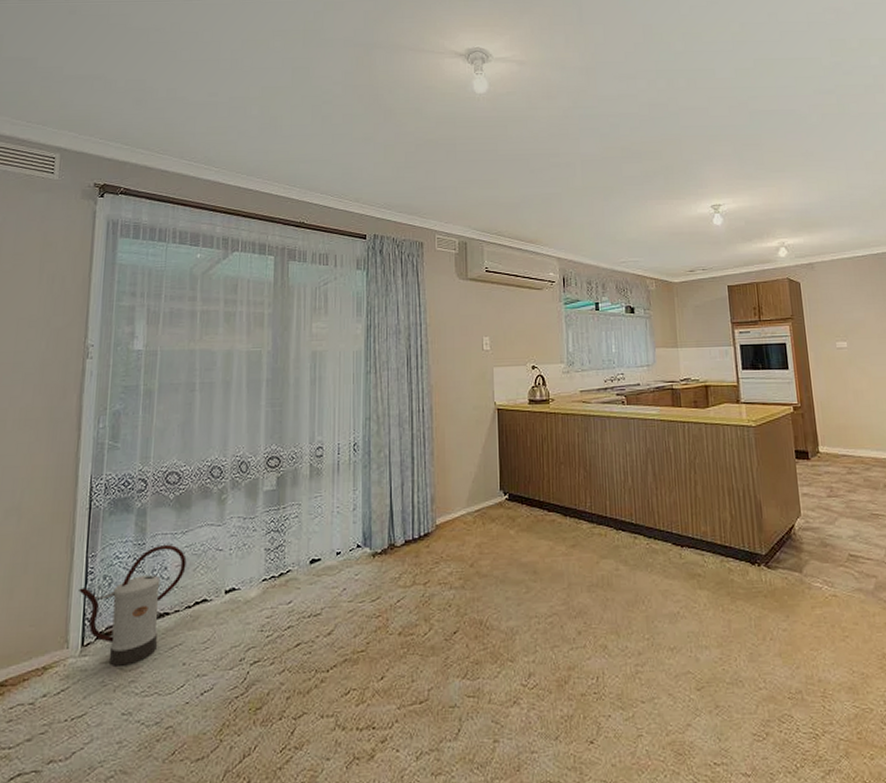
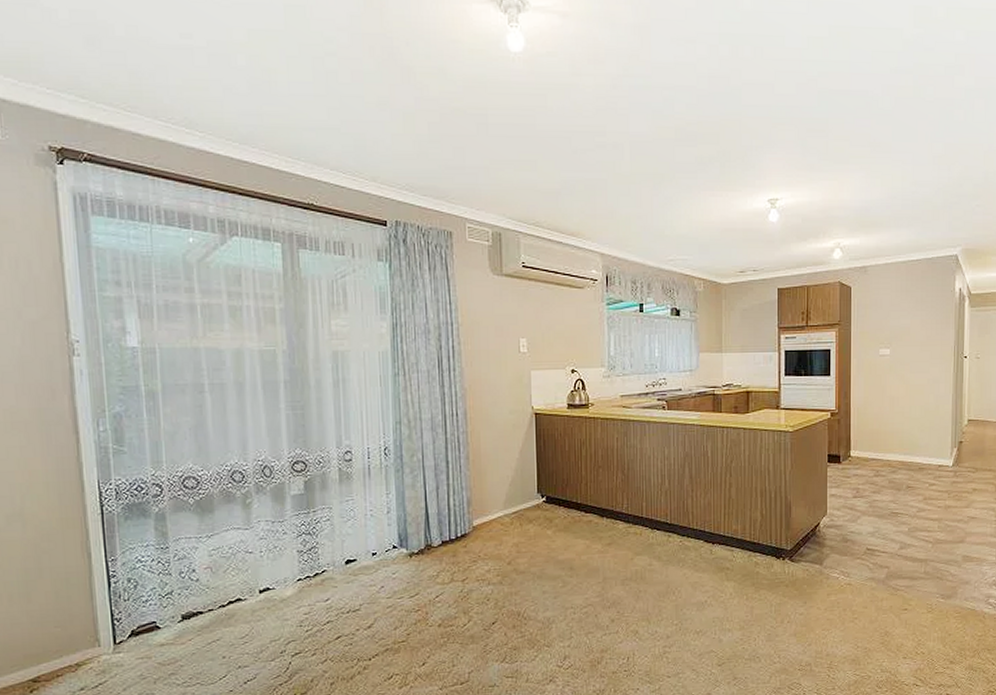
watering can: present [79,544,187,666] -> none [102,547,216,661]

